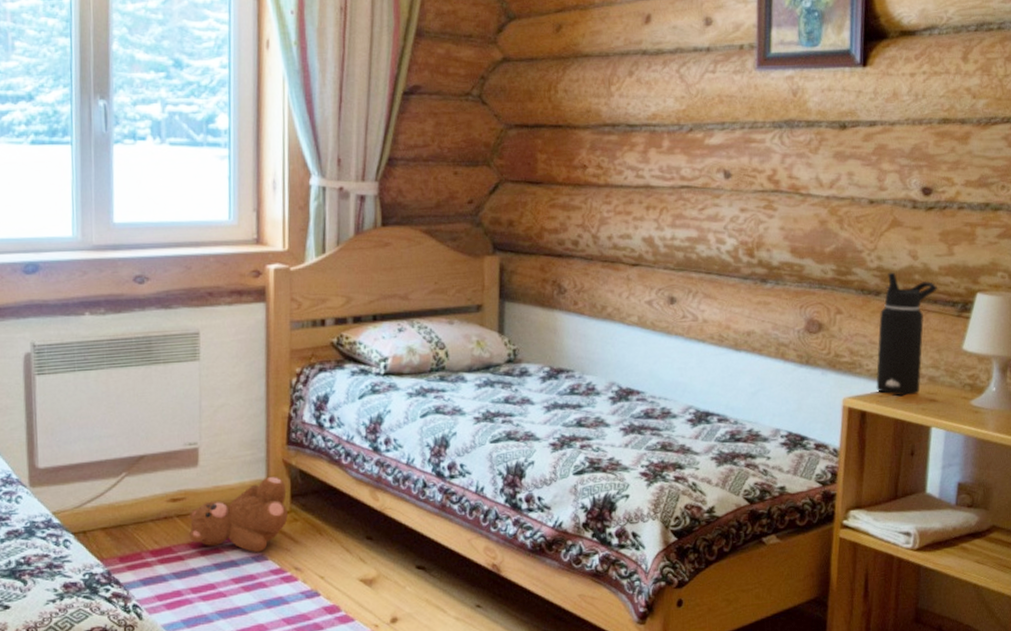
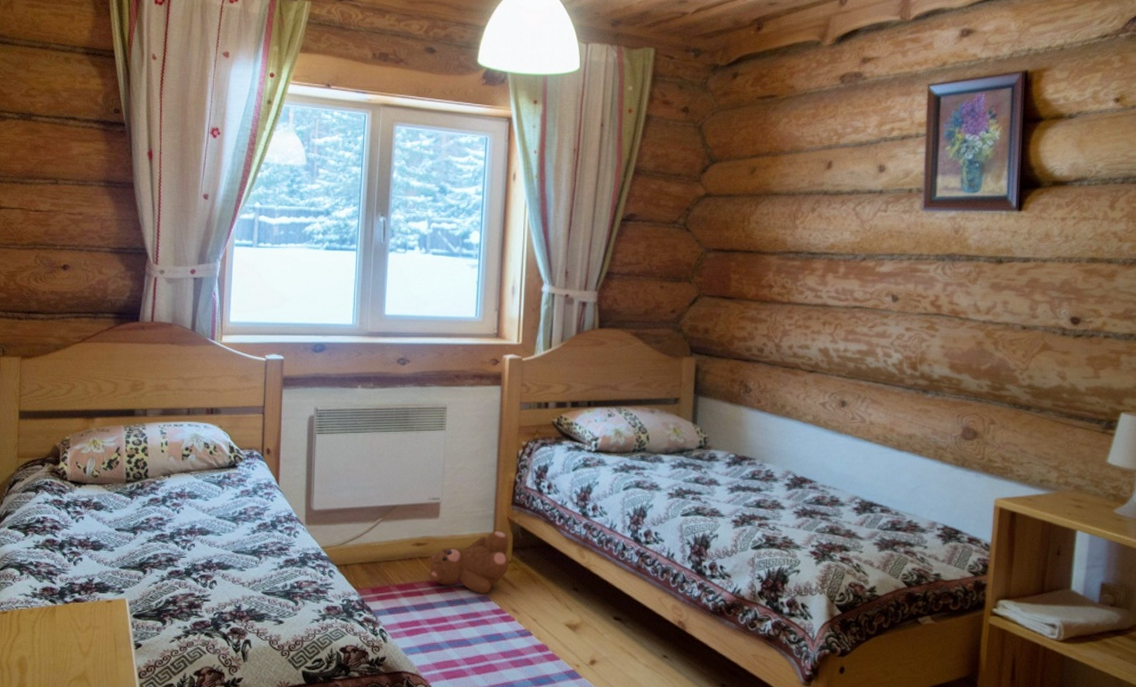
water bottle: present [876,272,937,396] -> none [1025,390,1084,501]

